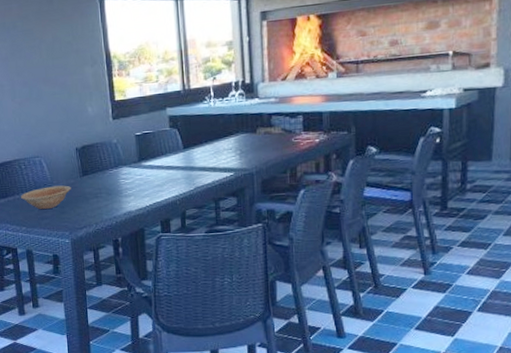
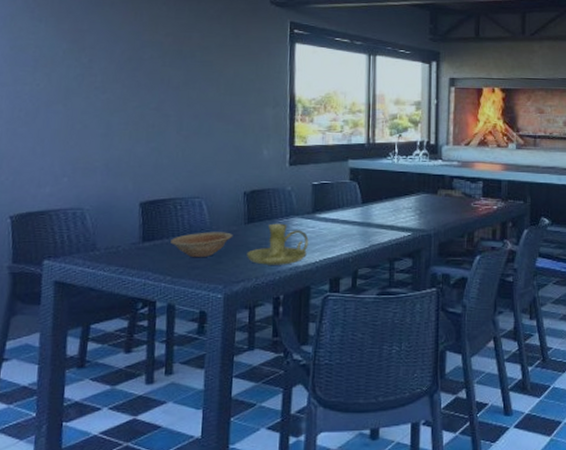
candle holder: none [85,173,138,212] -> present [247,223,309,265]

